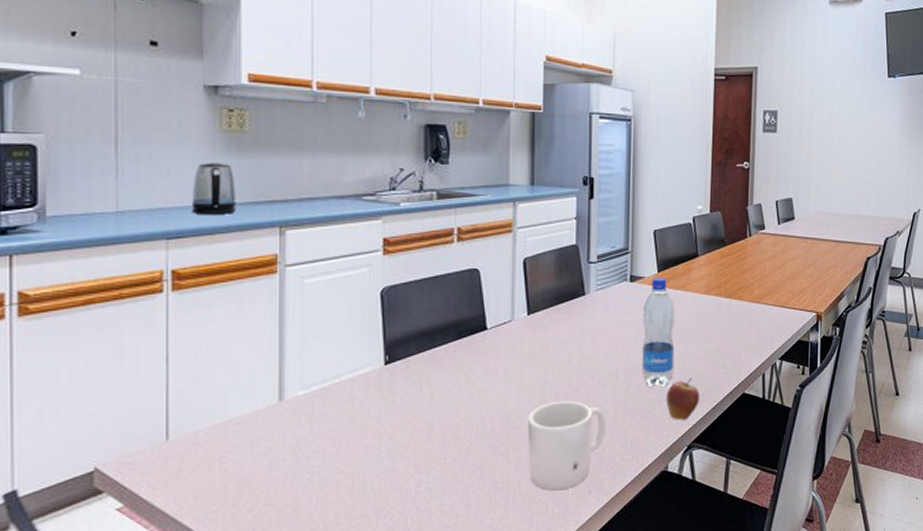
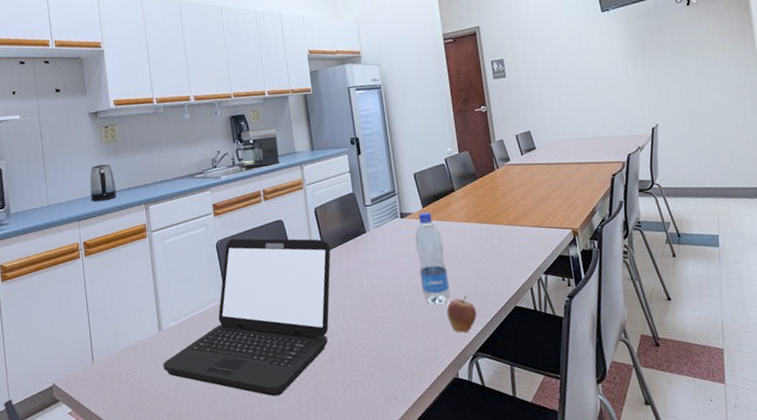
laptop: none [279,286,538,489] -> present [163,238,331,397]
coffee maker: none [426,146,487,198] -> present [235,128,280,170]
mug: present [527,400,606,491] -> none [335,320,400,397]

